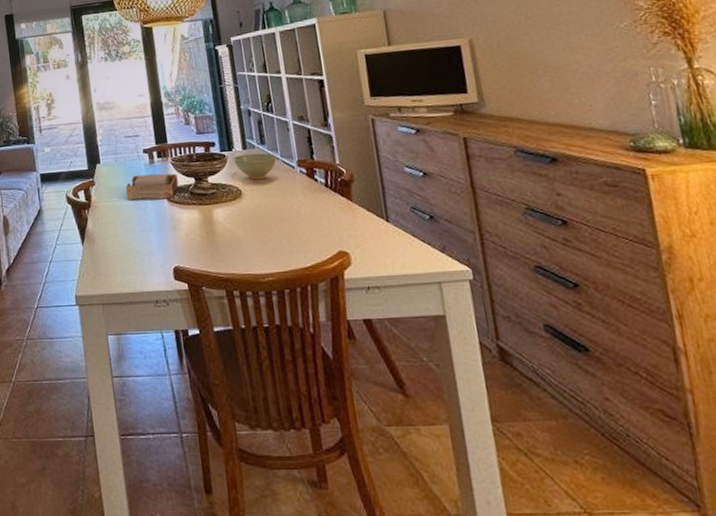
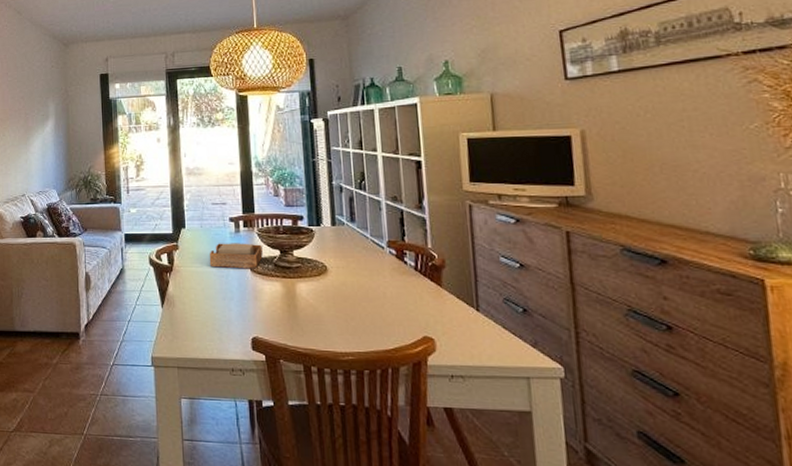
bowl: present [234,152,277,180] -> none [321,230,366,257]

